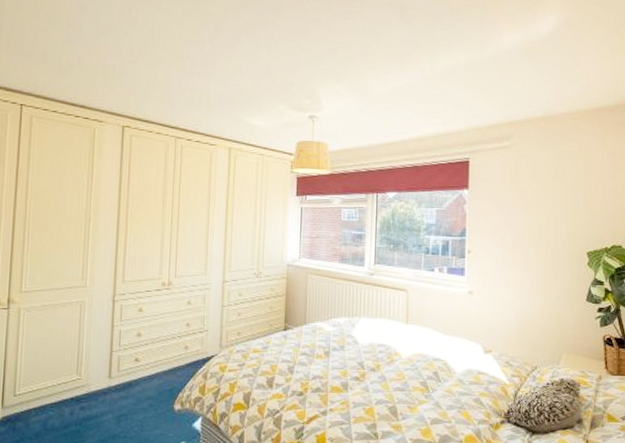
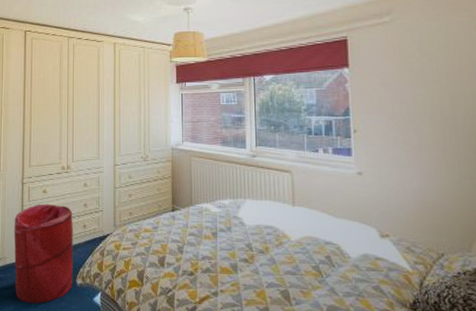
laundry hamper: none [100,323,173,433] -> present [14,203,74,304]

